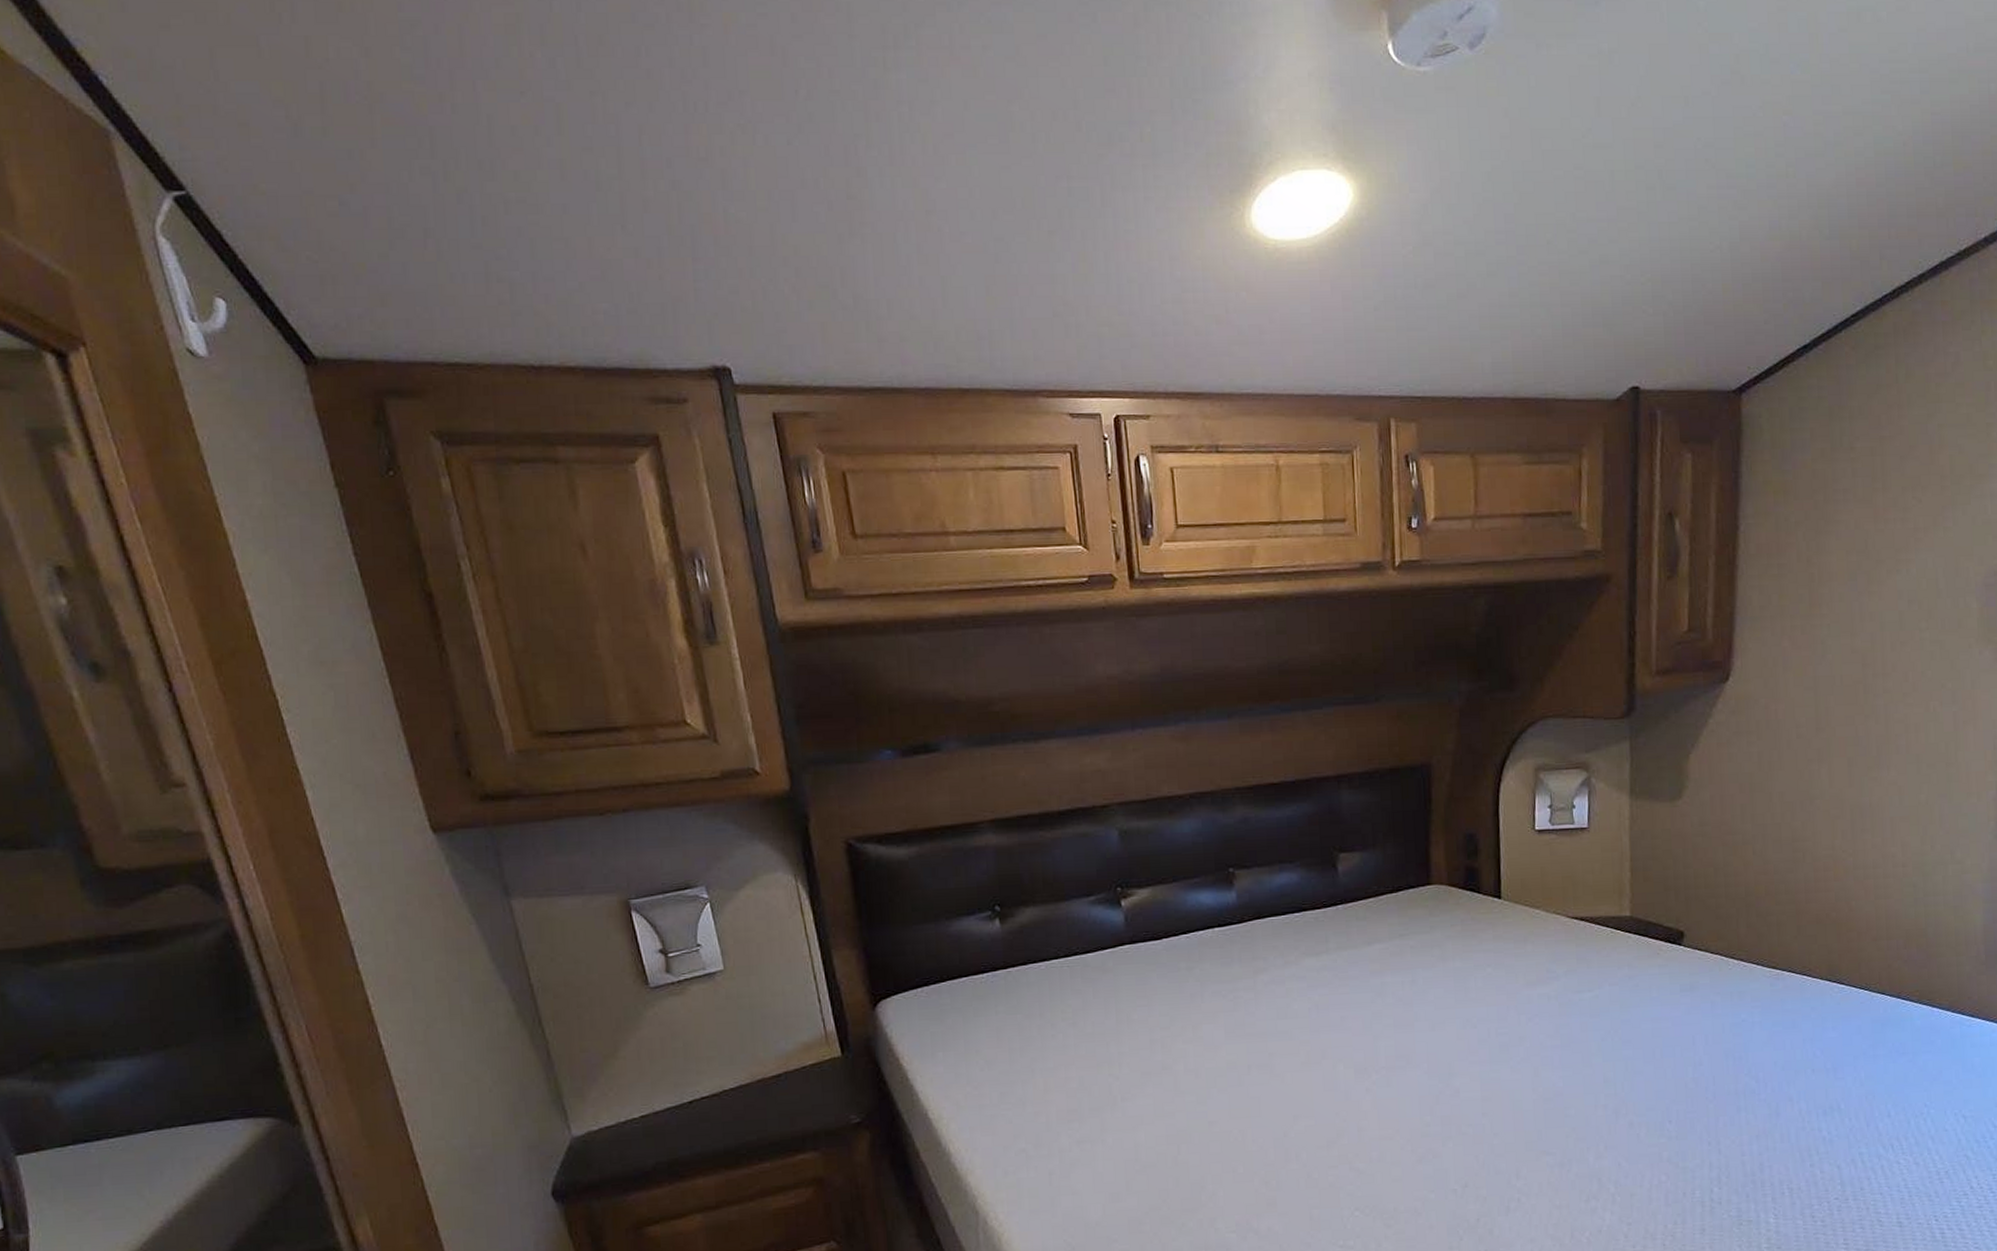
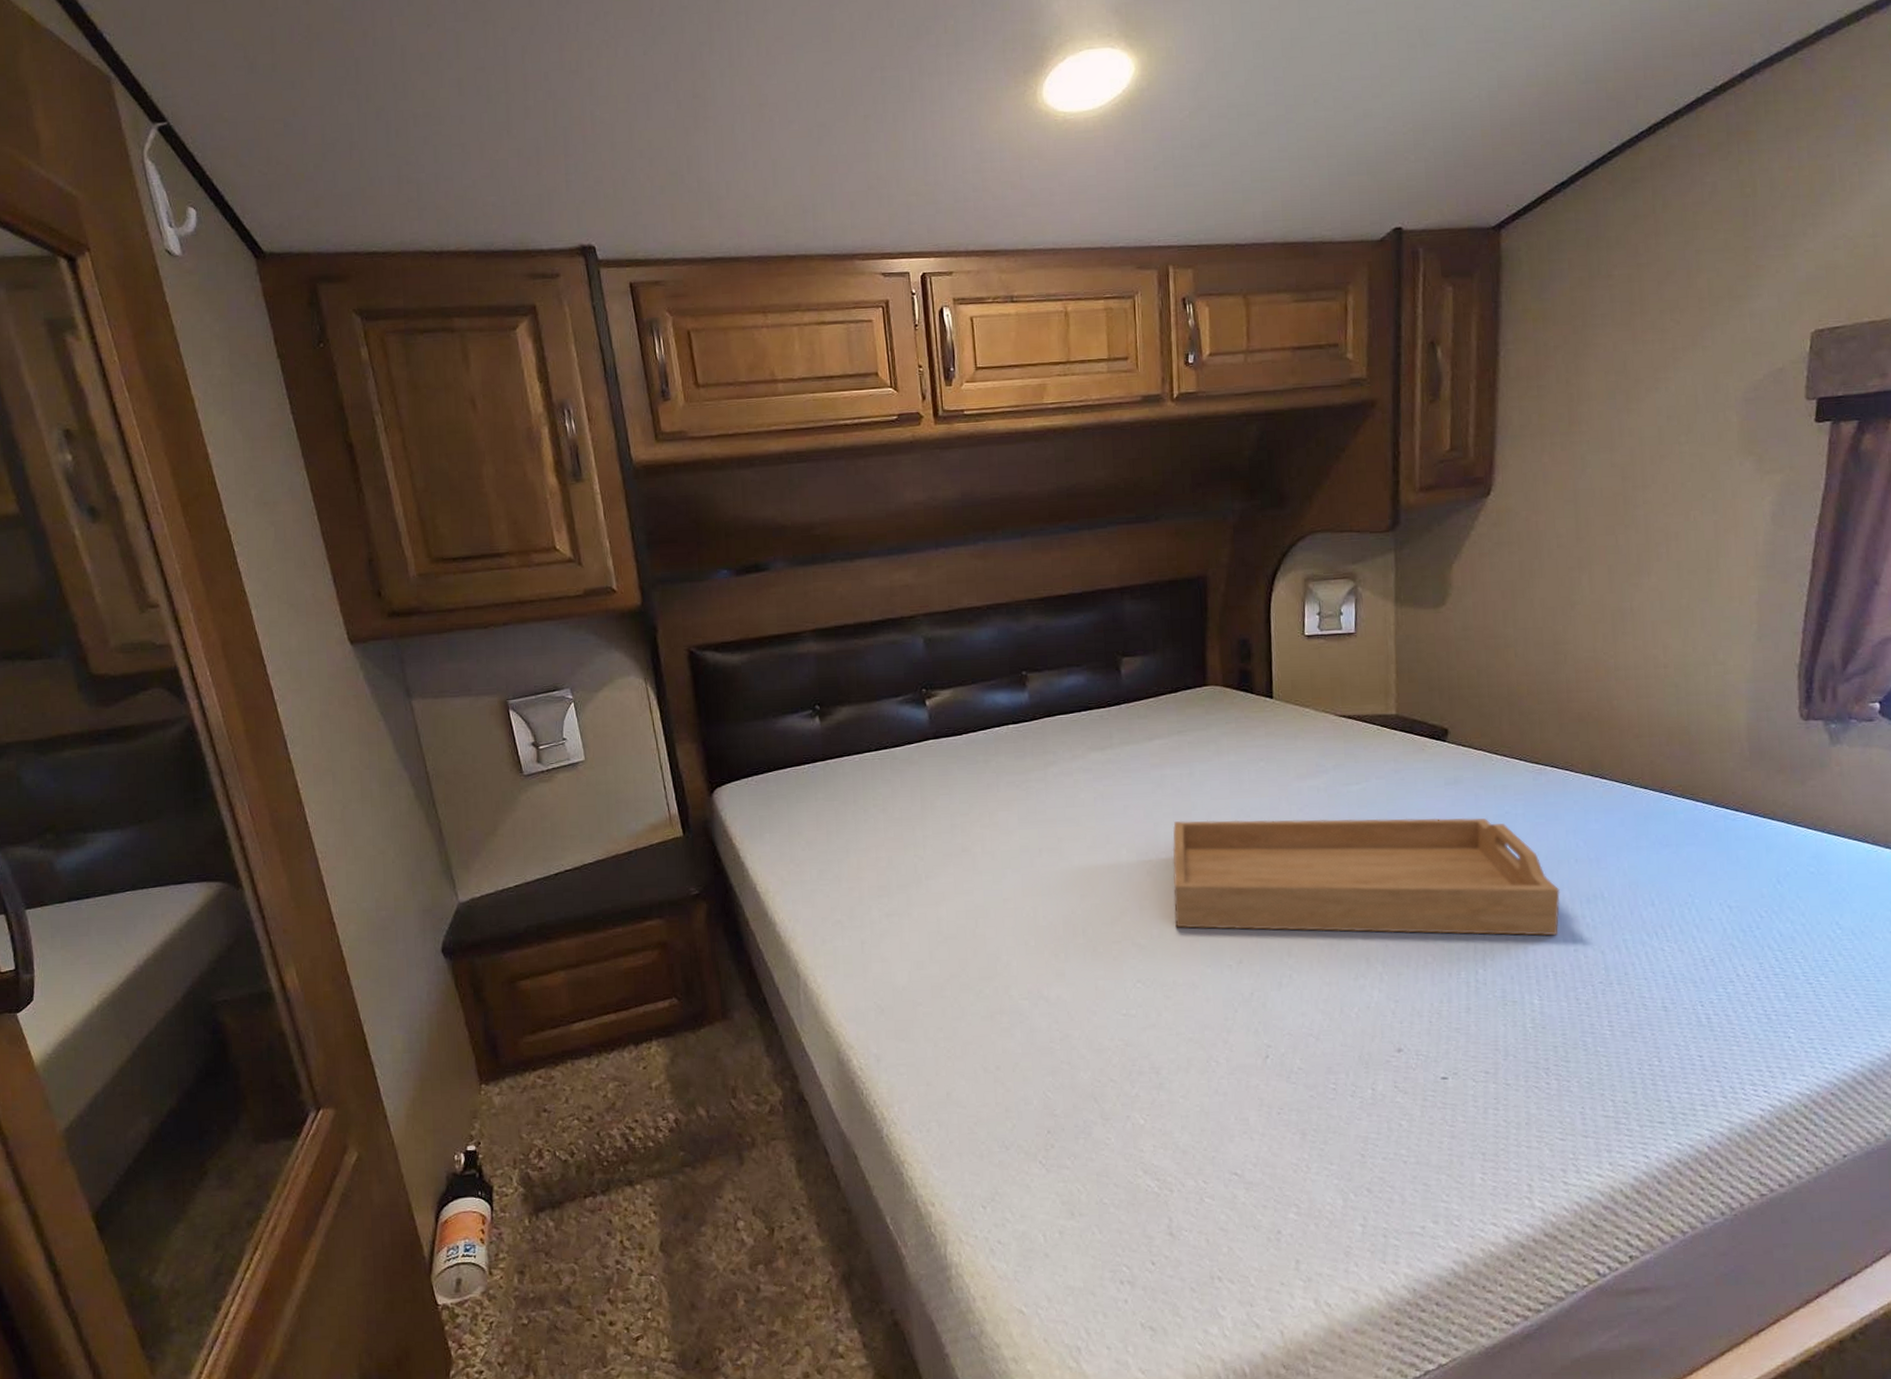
serving tray: none [1393,1026,1797,1151] -> present [1172,817,1560,936]

